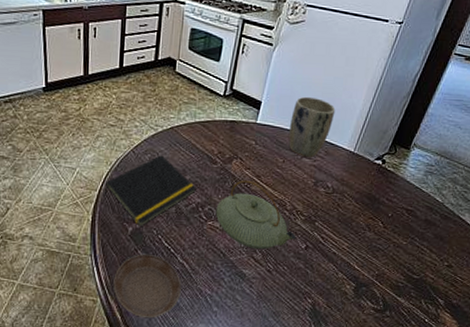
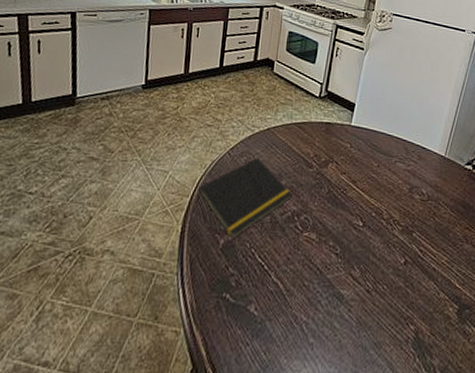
saucer: present [113,253,182,319] -> none [199,271,275,354]
teapot: present [215,180,296,250] -> none [312,185,394,266]
plant pot: present [289,96,336,157] -> none [382,99,425,161]

